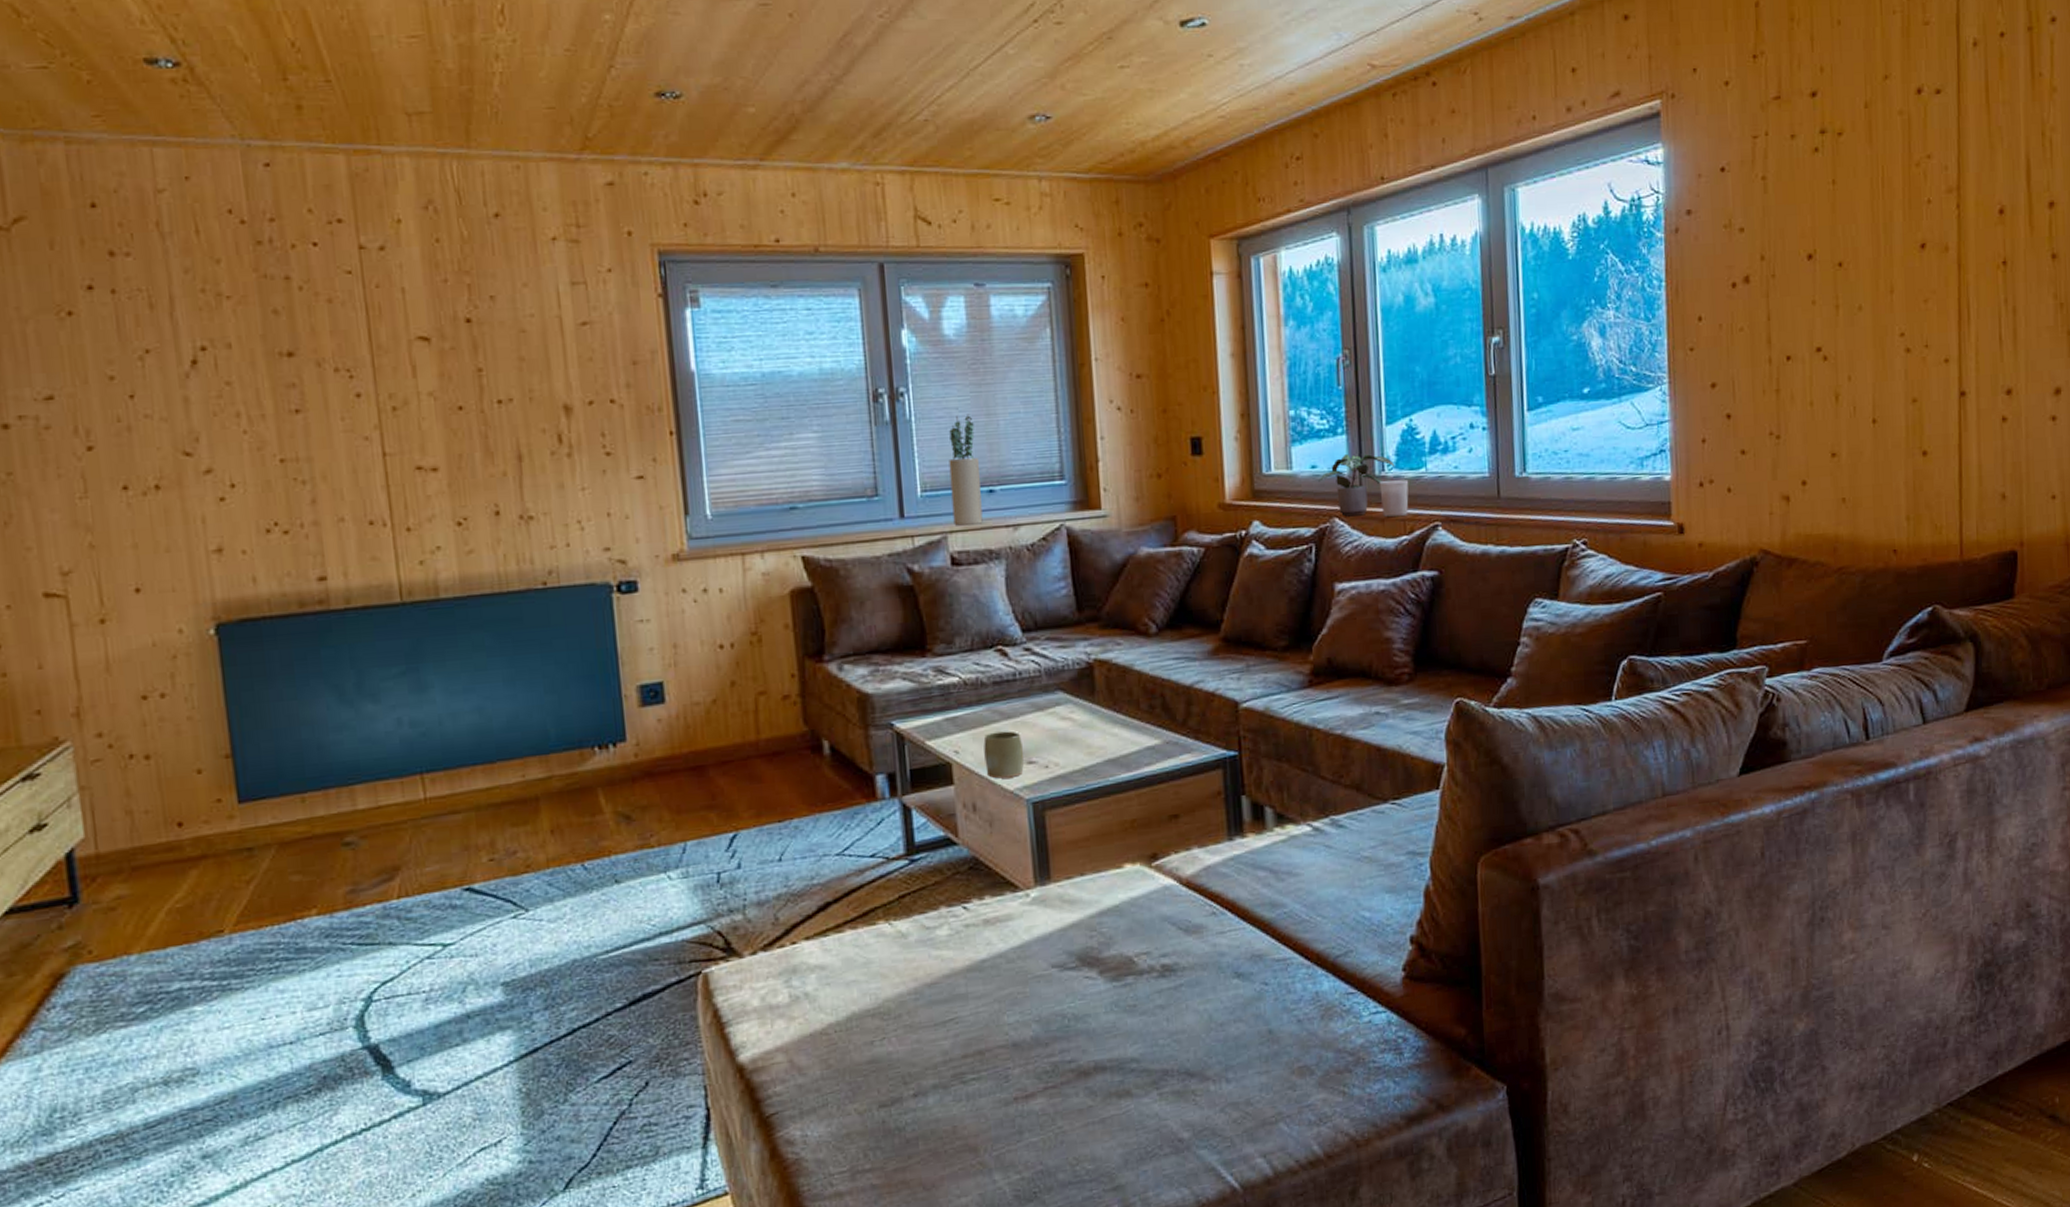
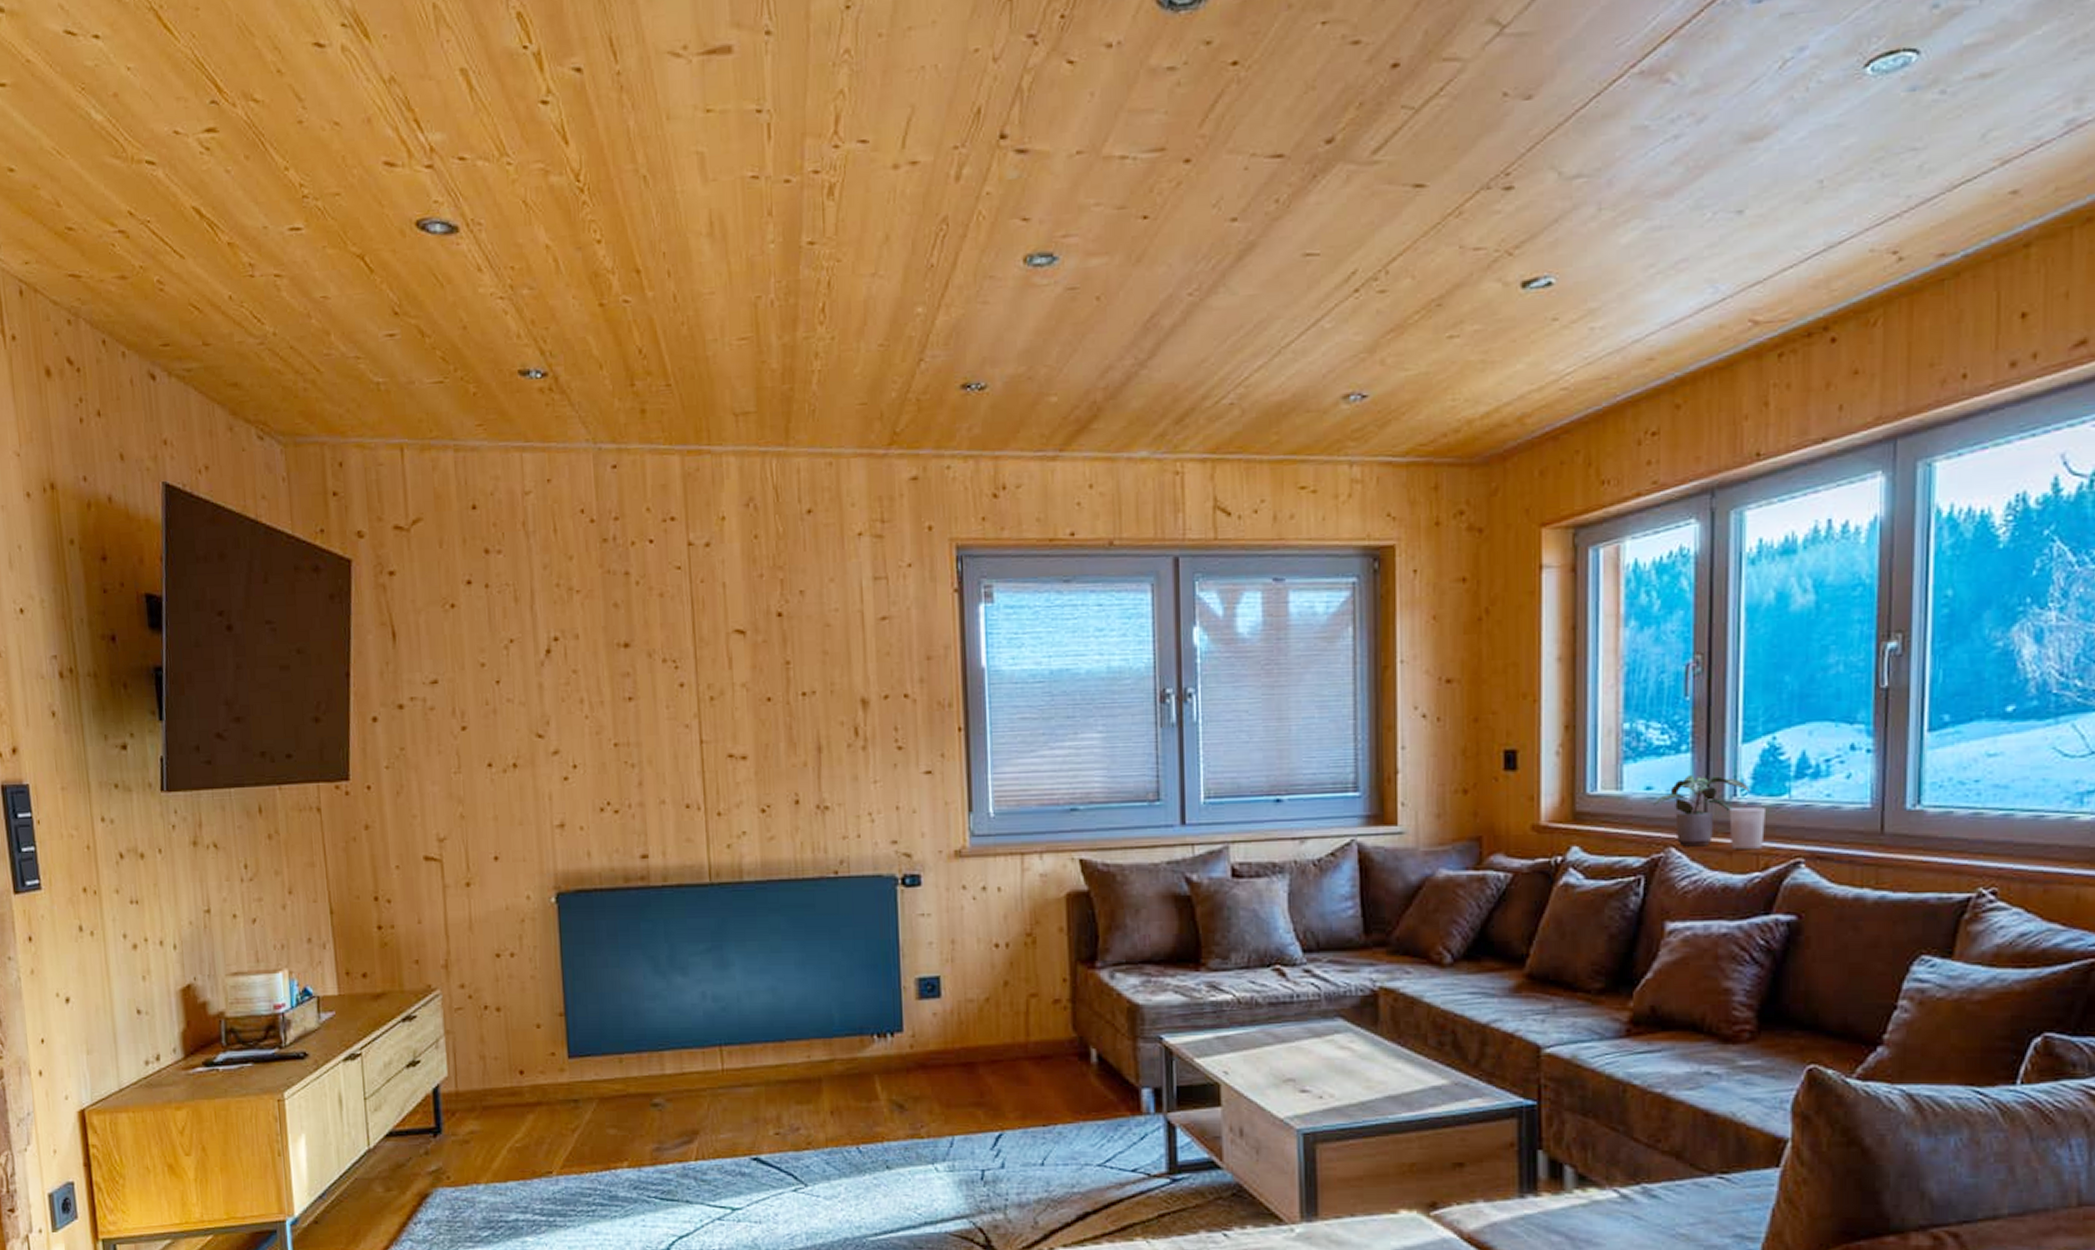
vase: present [949,414,983,527] -> none [1235,717,1268,837]
mug: present [983,731,1024,779] -> none [1255,1055,1297,1105]

